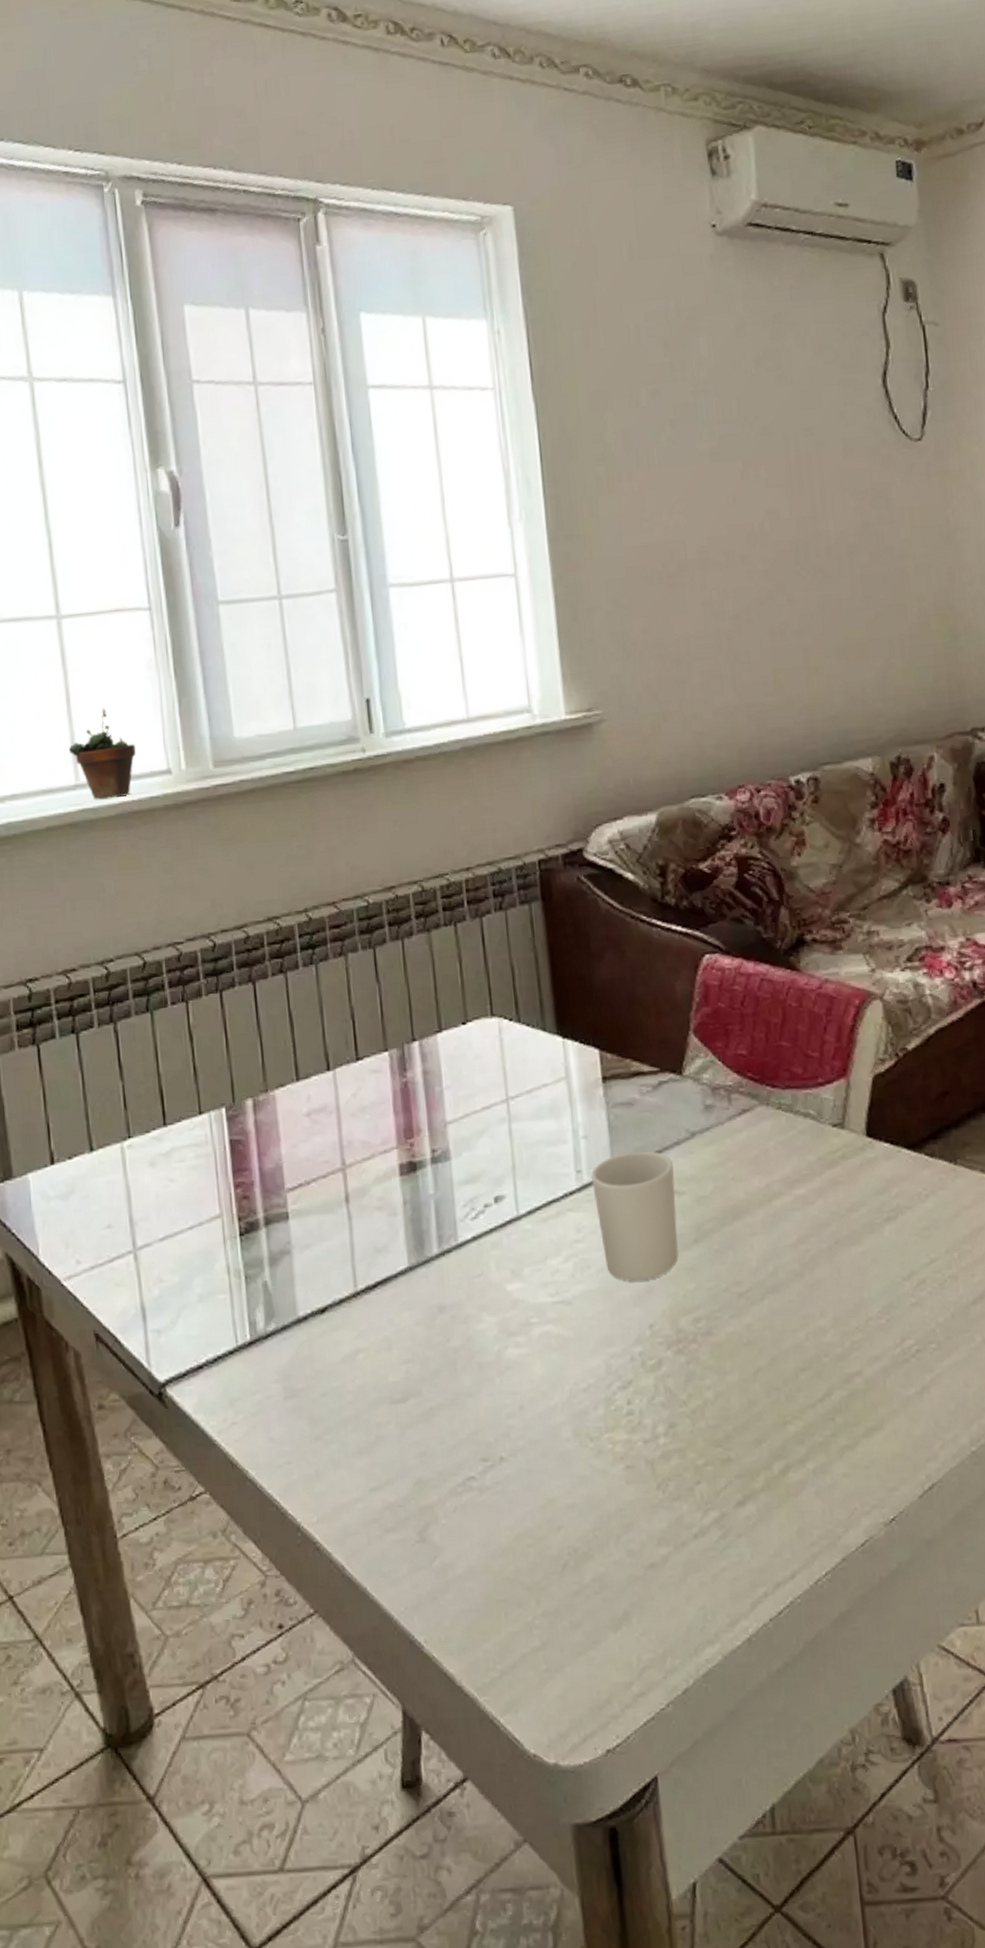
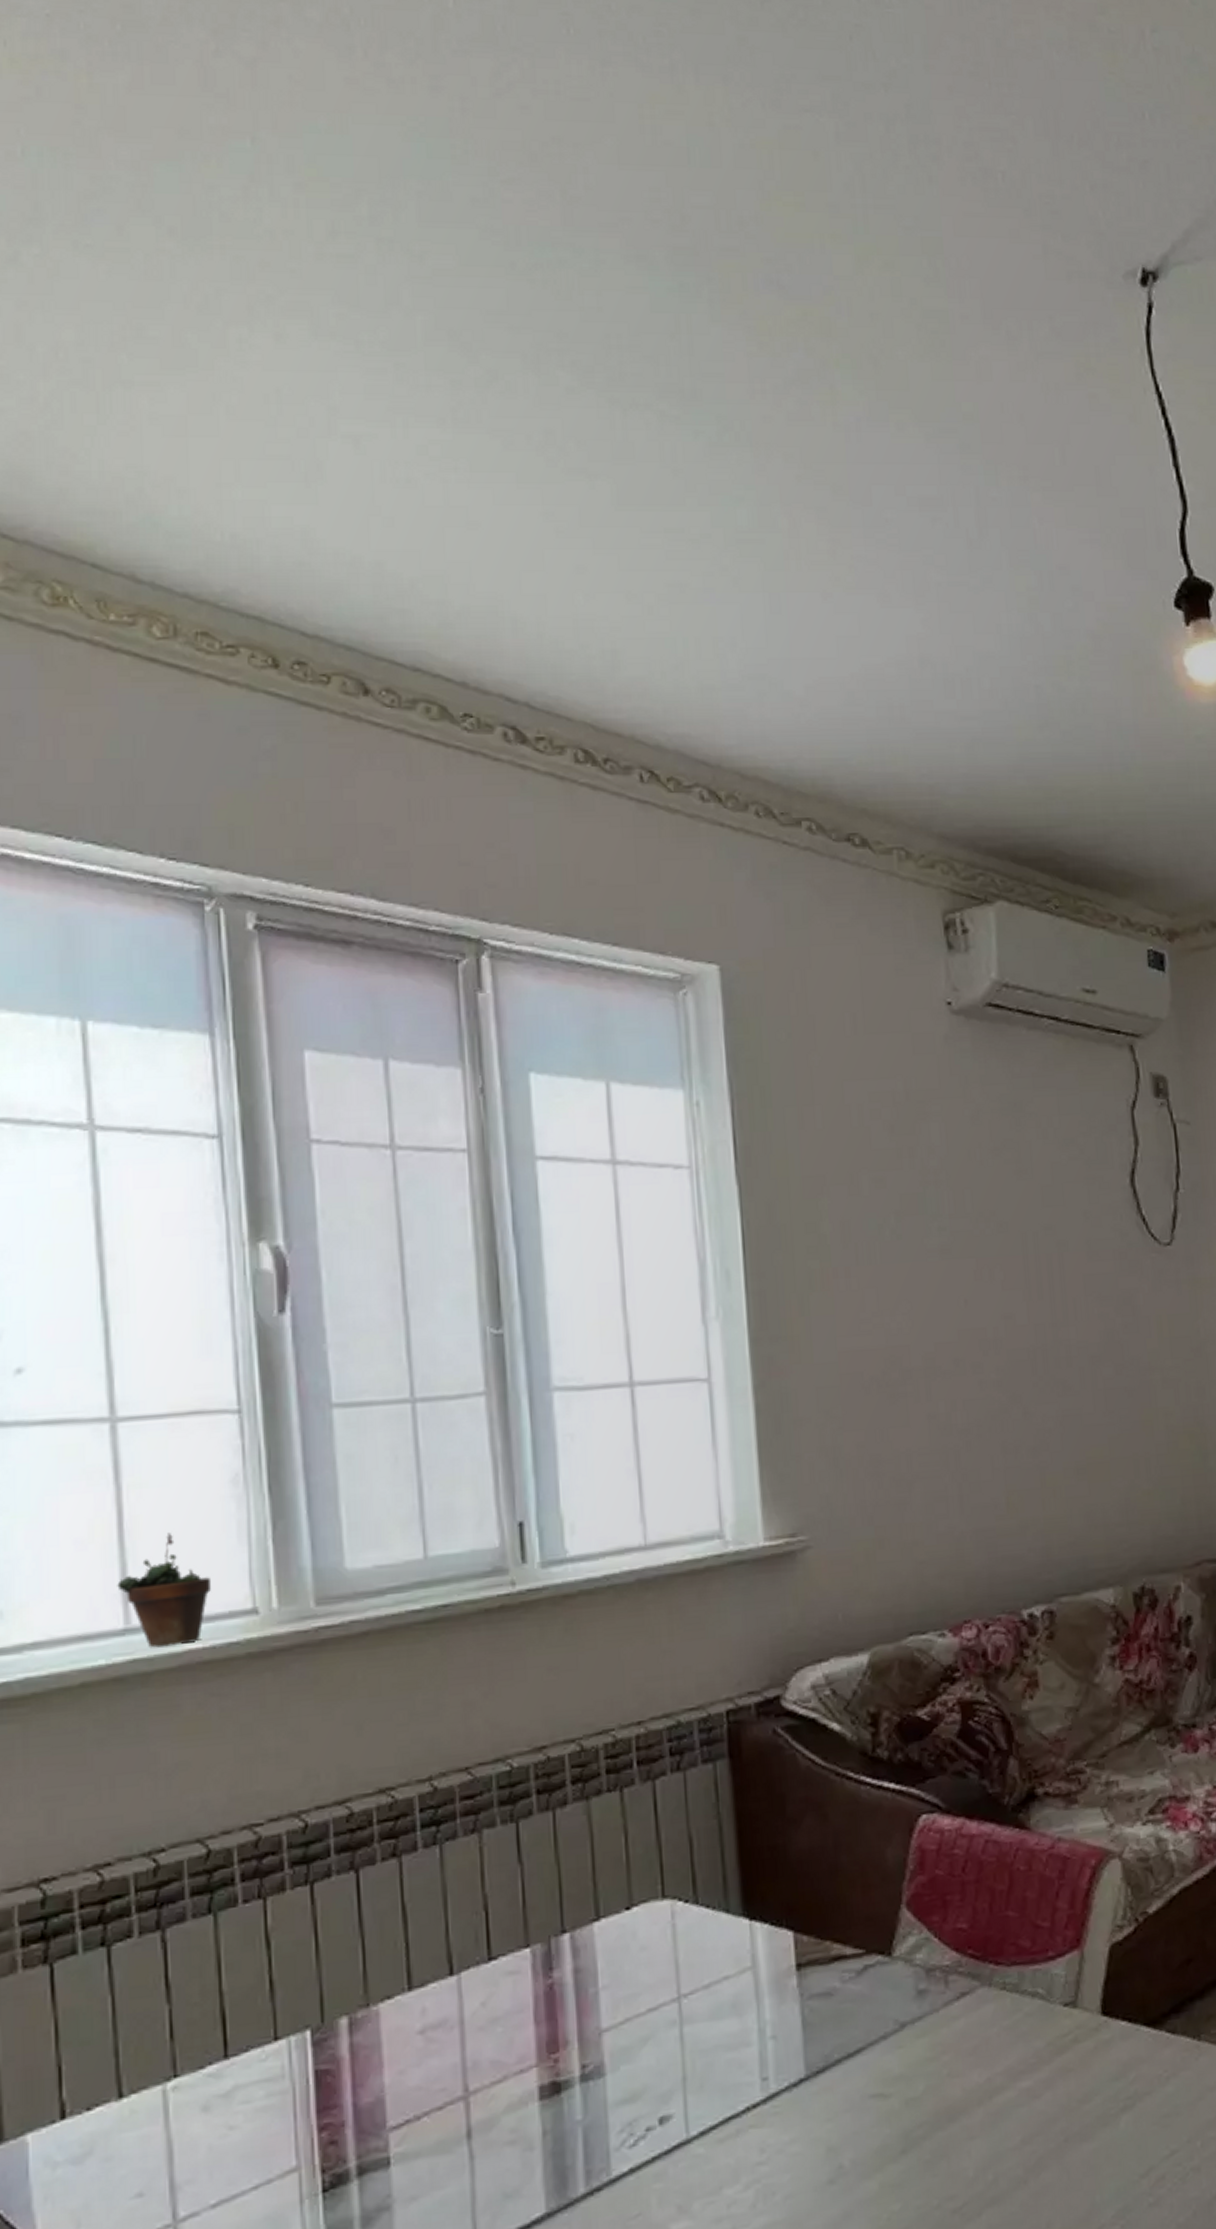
mug: present [591,1150,679,1282] -> none [780,2048,882,2207]

